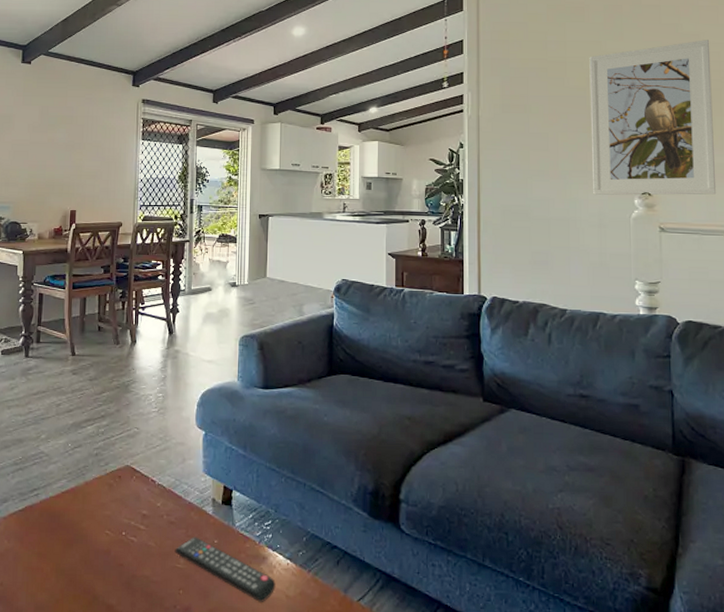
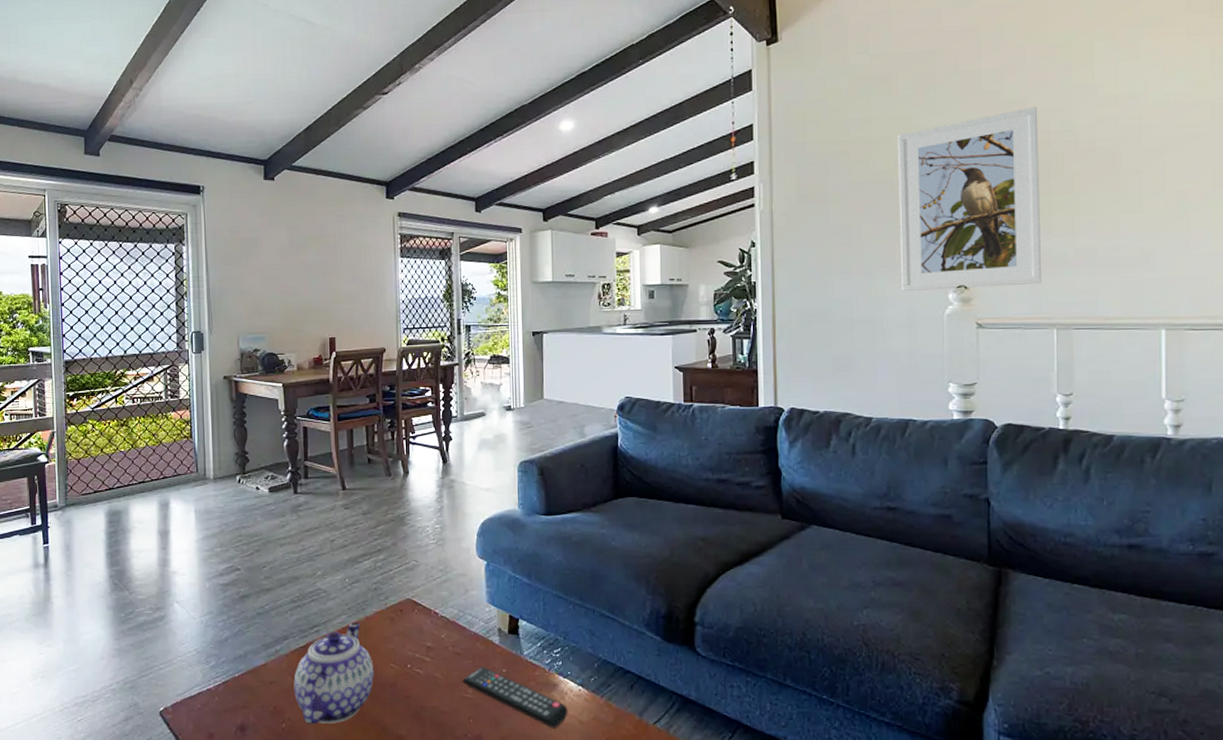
teapot: none [9,487,89,591] -> present [293,623,374,725]

